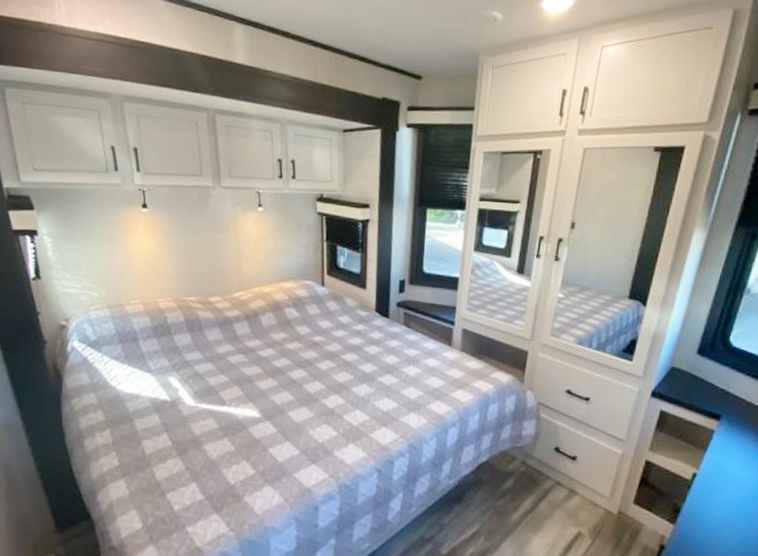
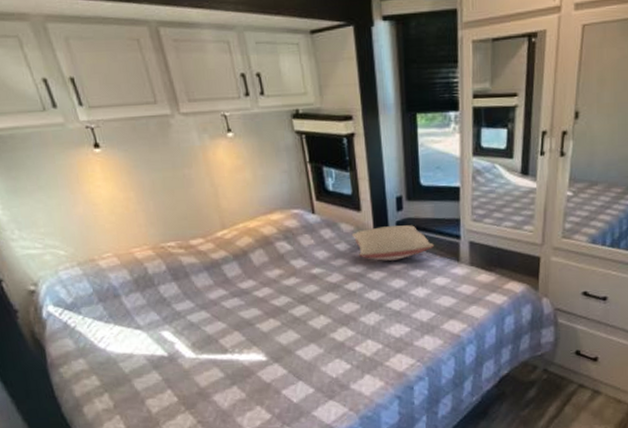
pillow: none [354,305,430,338] -> present [351,225,435,261]

